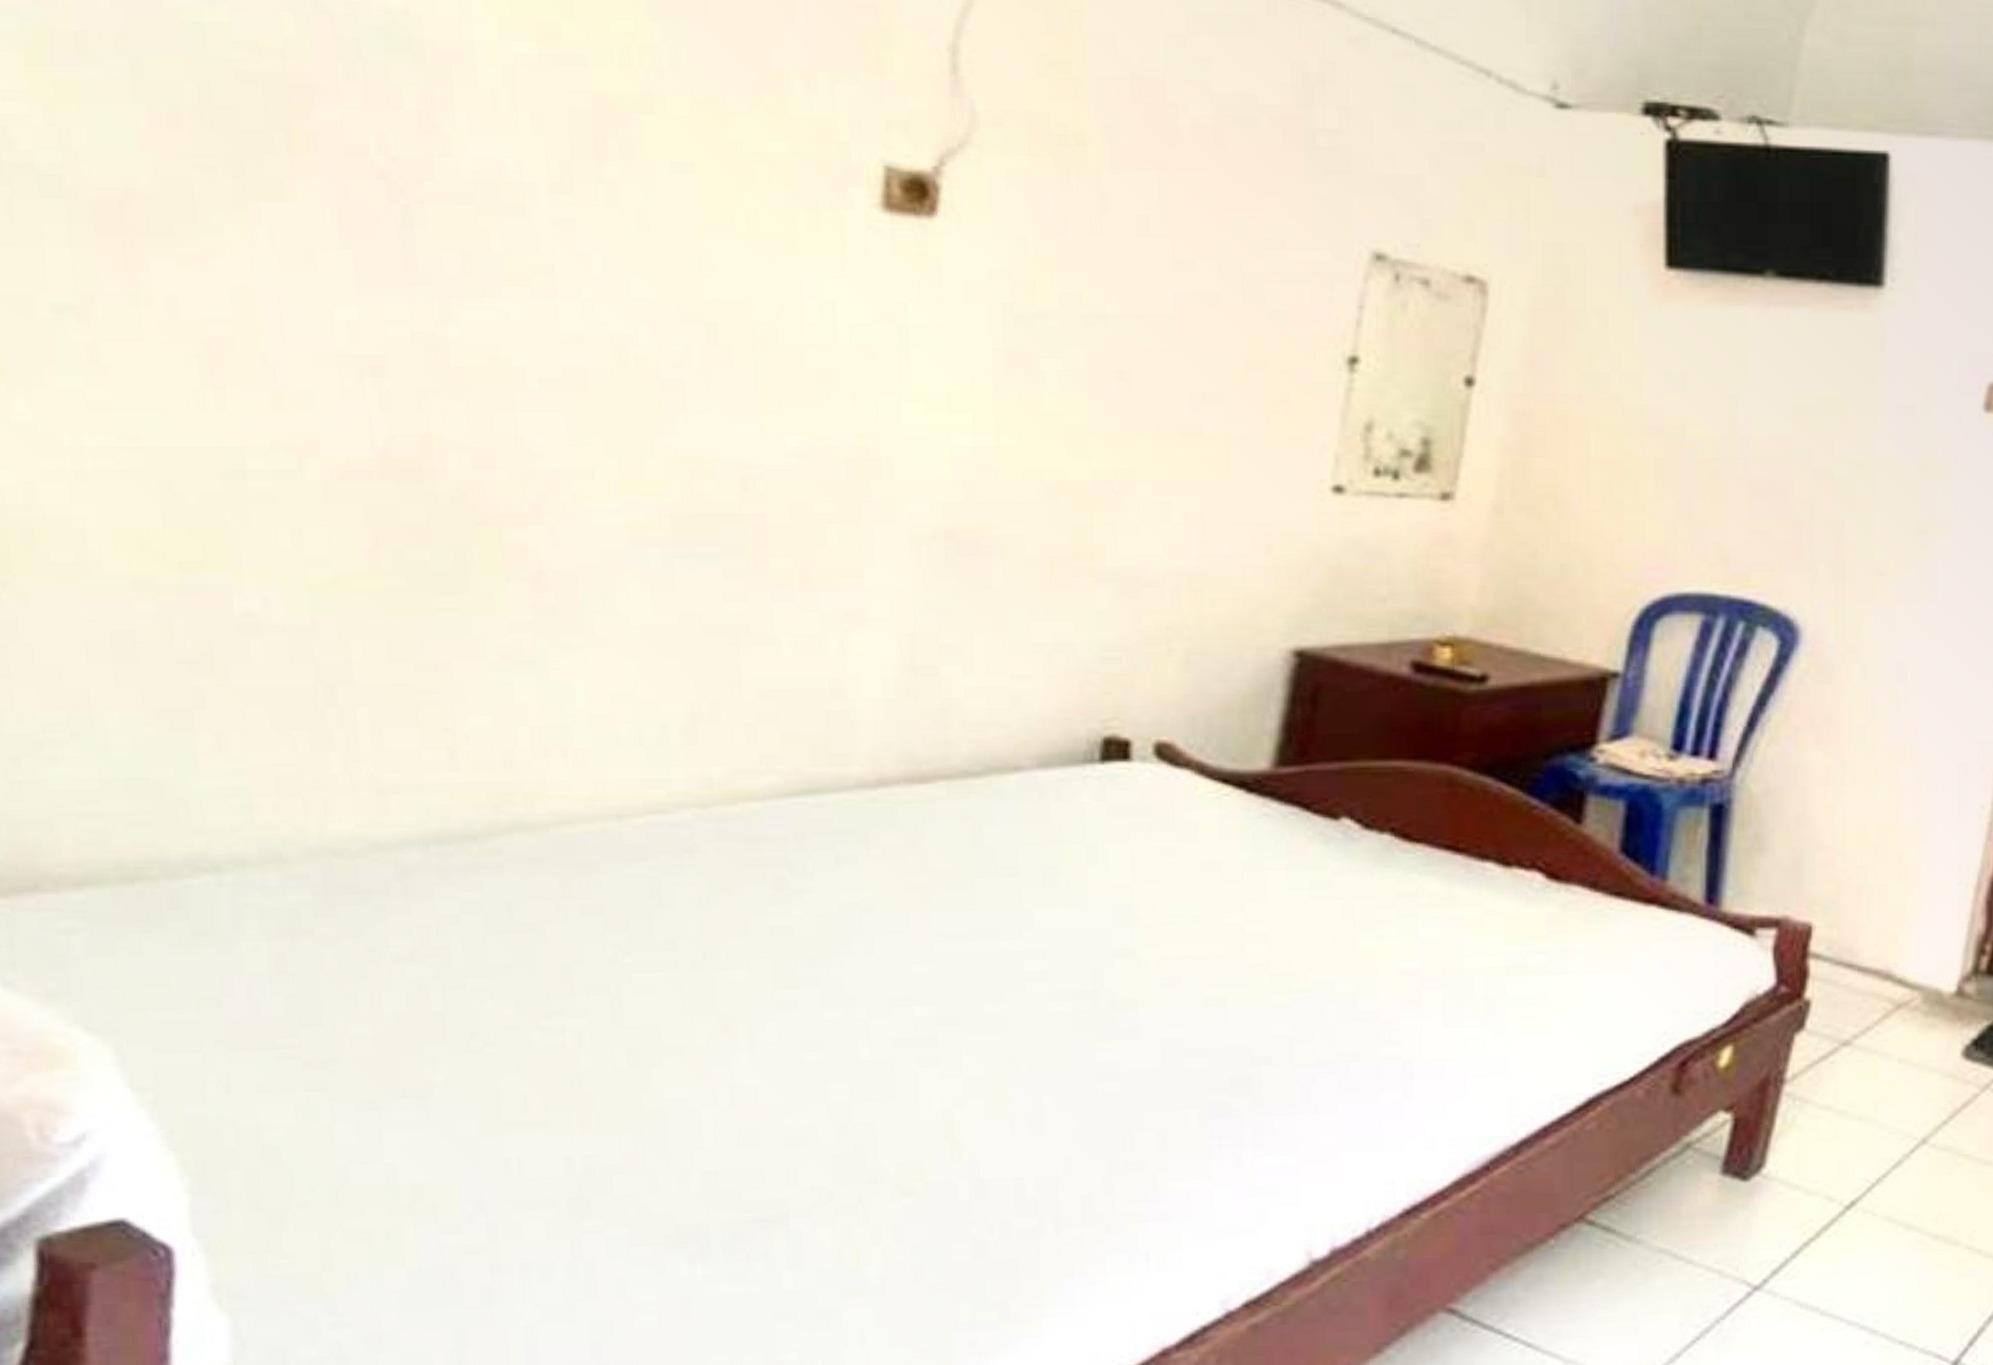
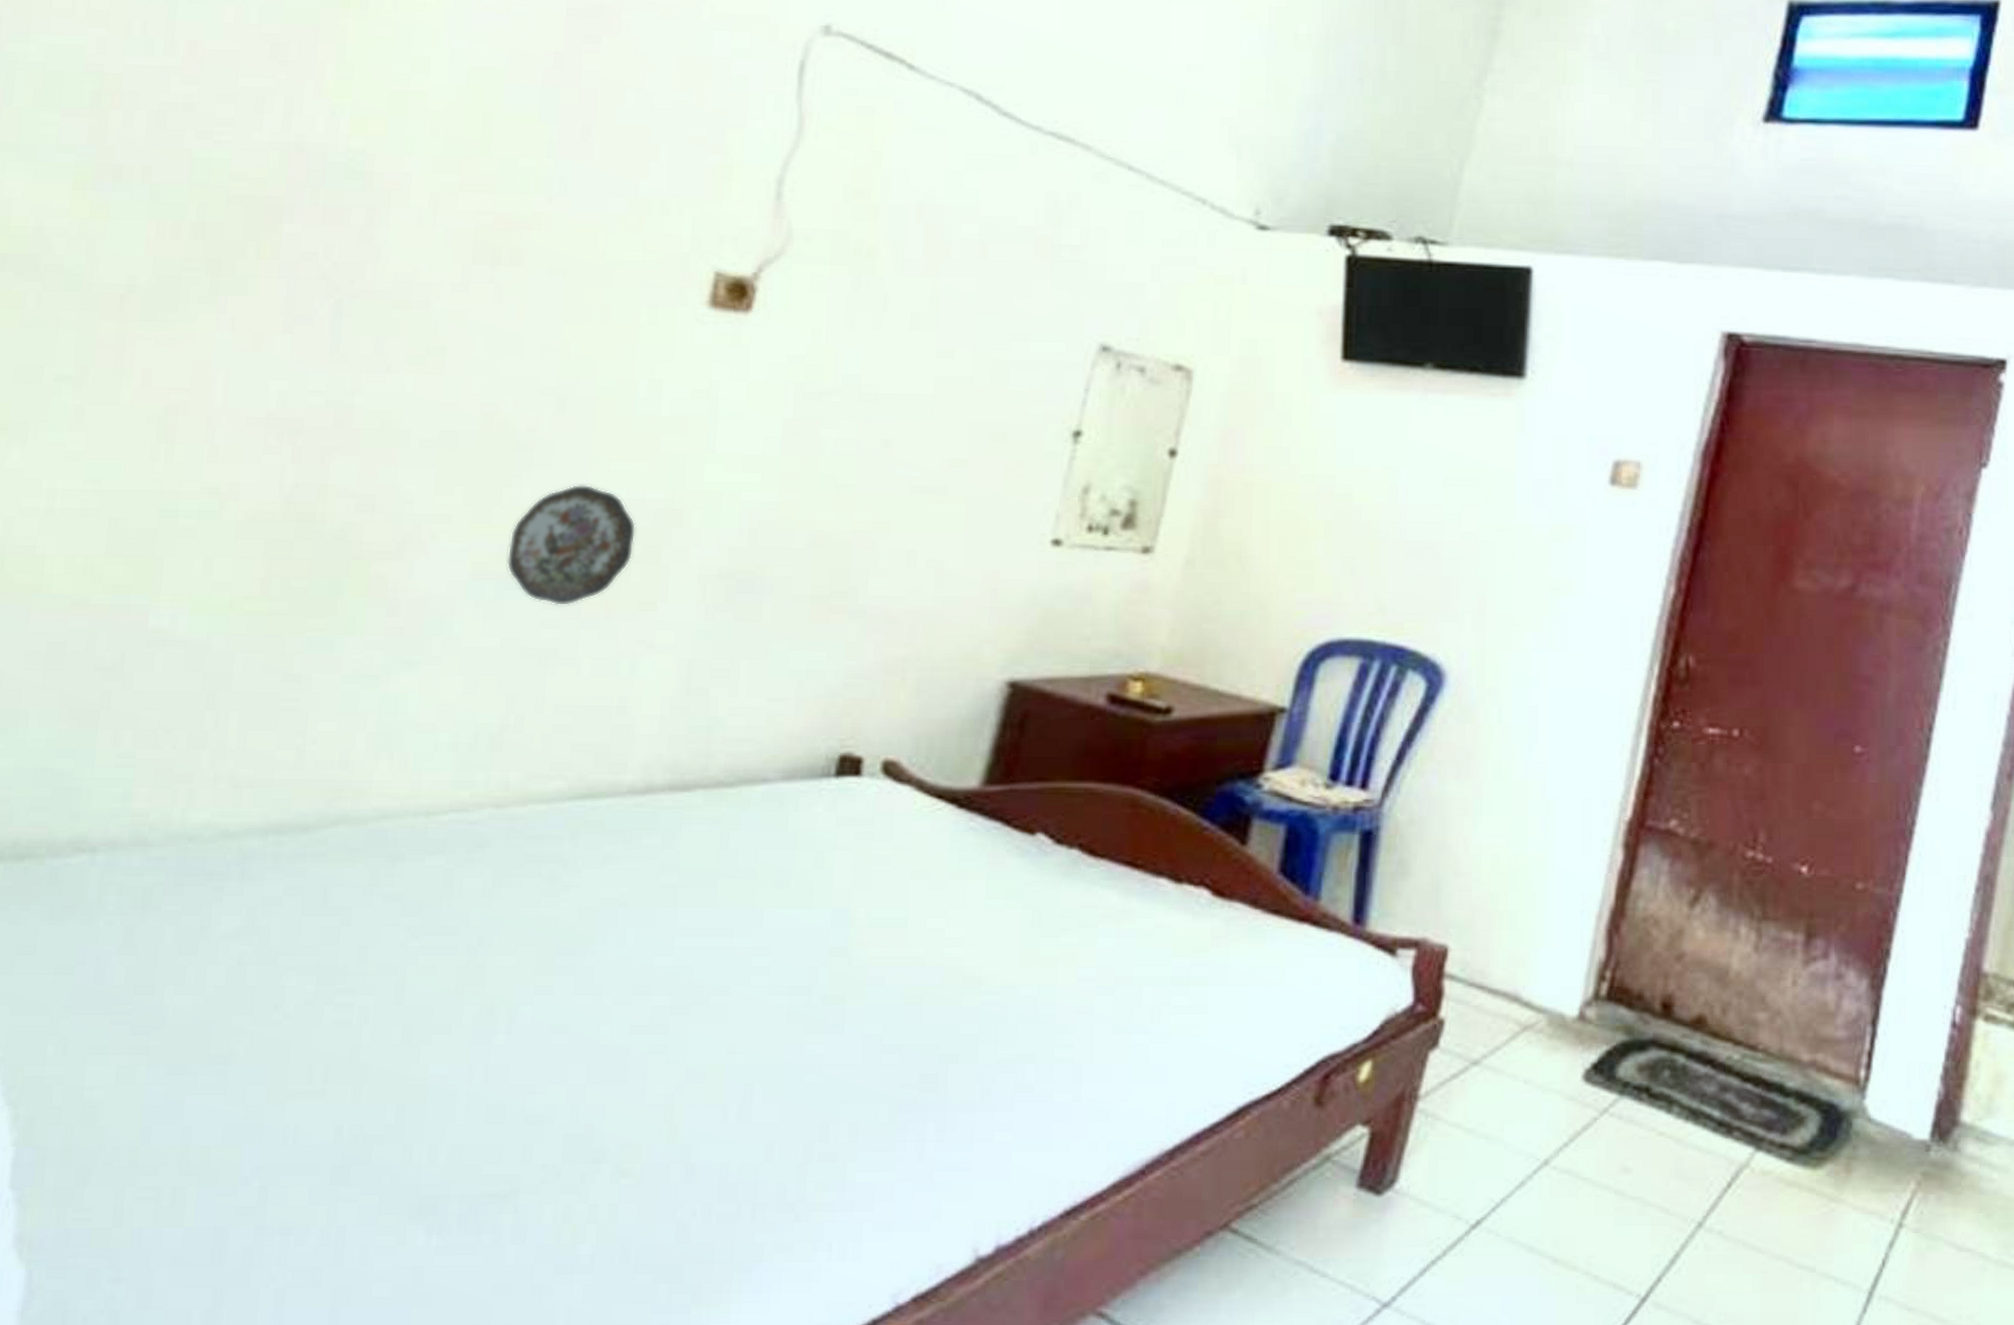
decorative plate: none [670,430,827,576] -> present [506,484,637,607]

